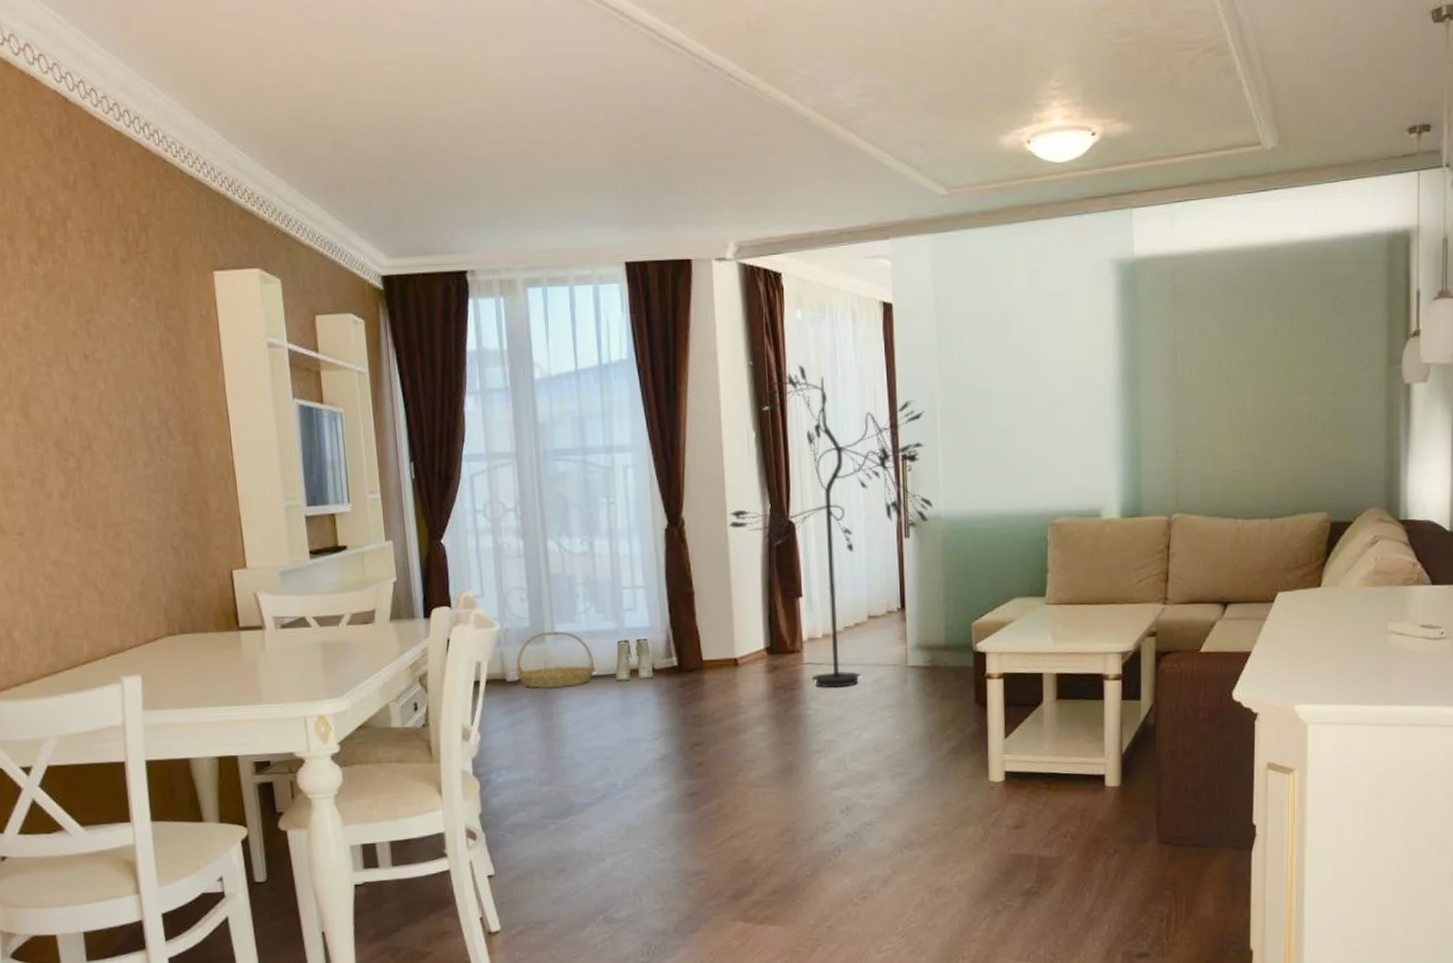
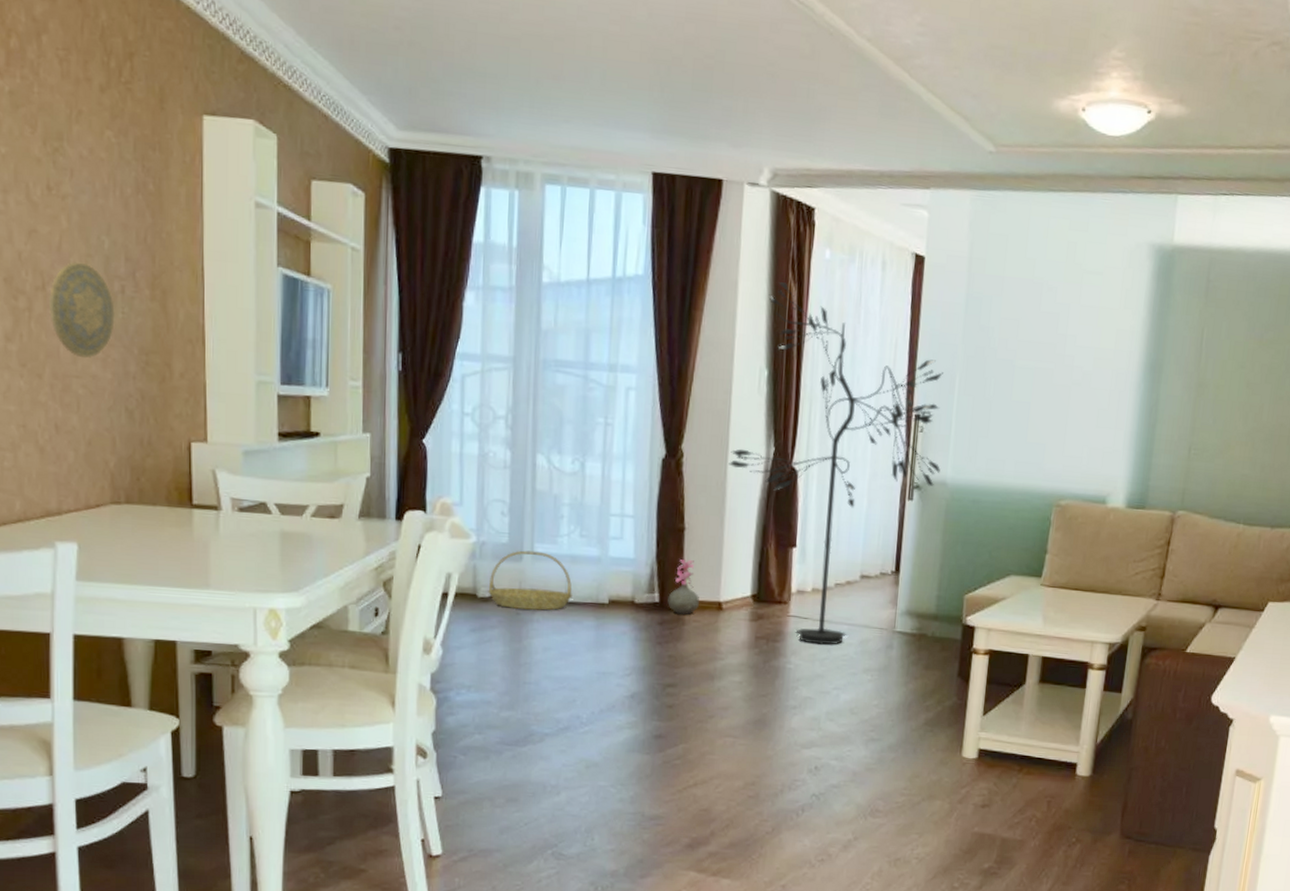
decorative plate: none [94,419,155,506] -> present [48,261,115,359]
boots: present [615,638,653,682] -> none [593,568,633,613]
vase: none [686,621,716,676] -> present [668,559,699,616]

